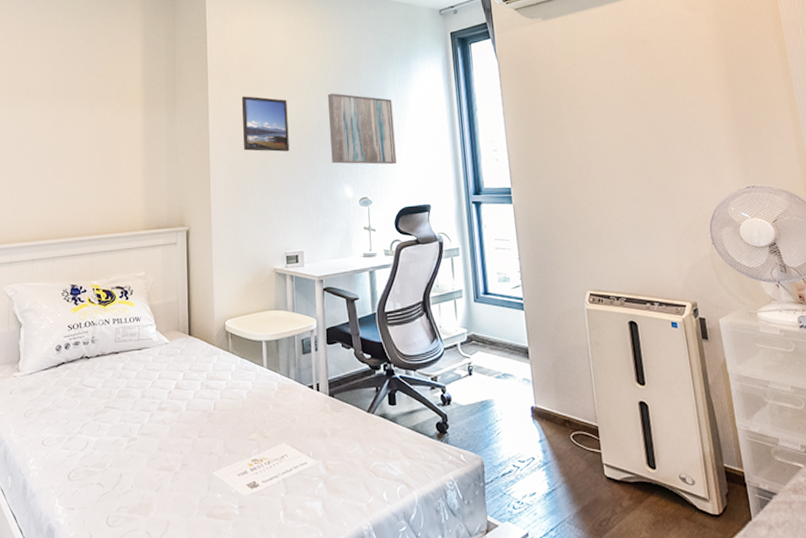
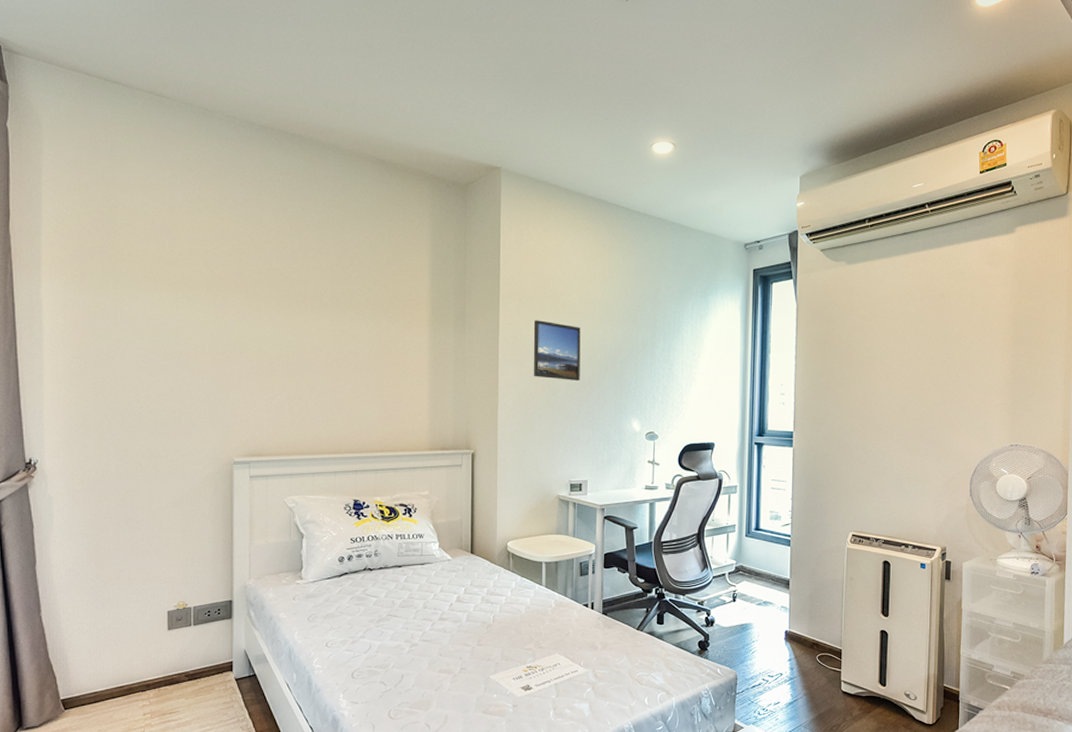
wall art: present [328,93,397,165] -> none [622,324,687,401]

